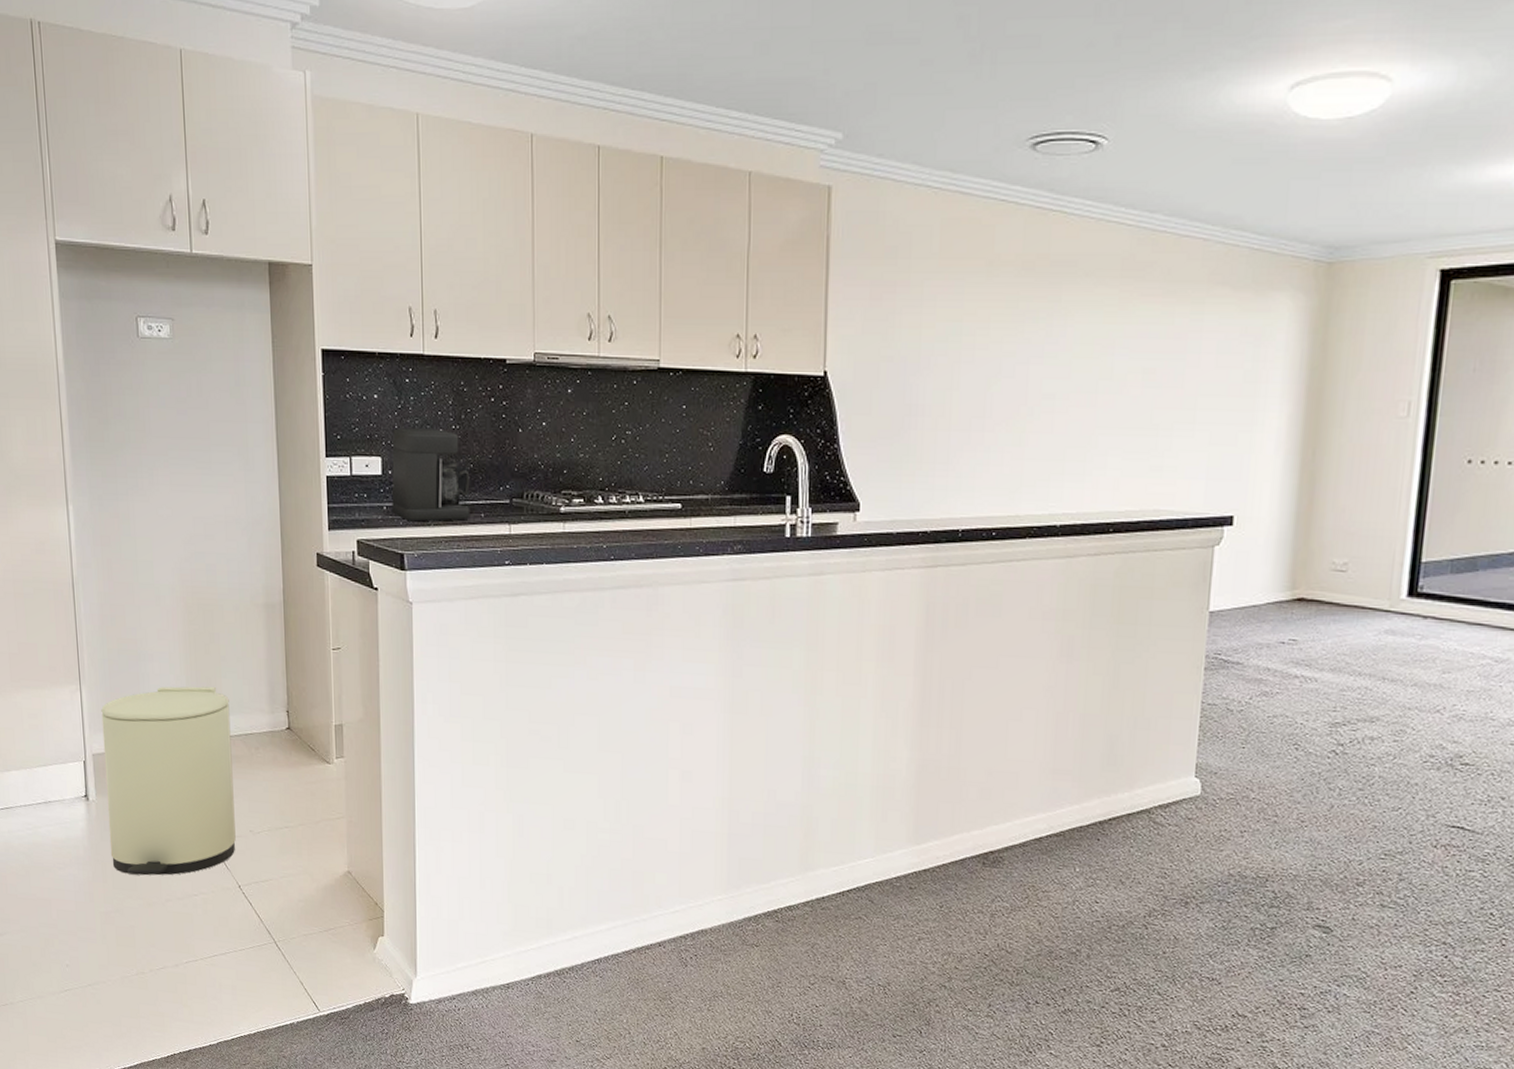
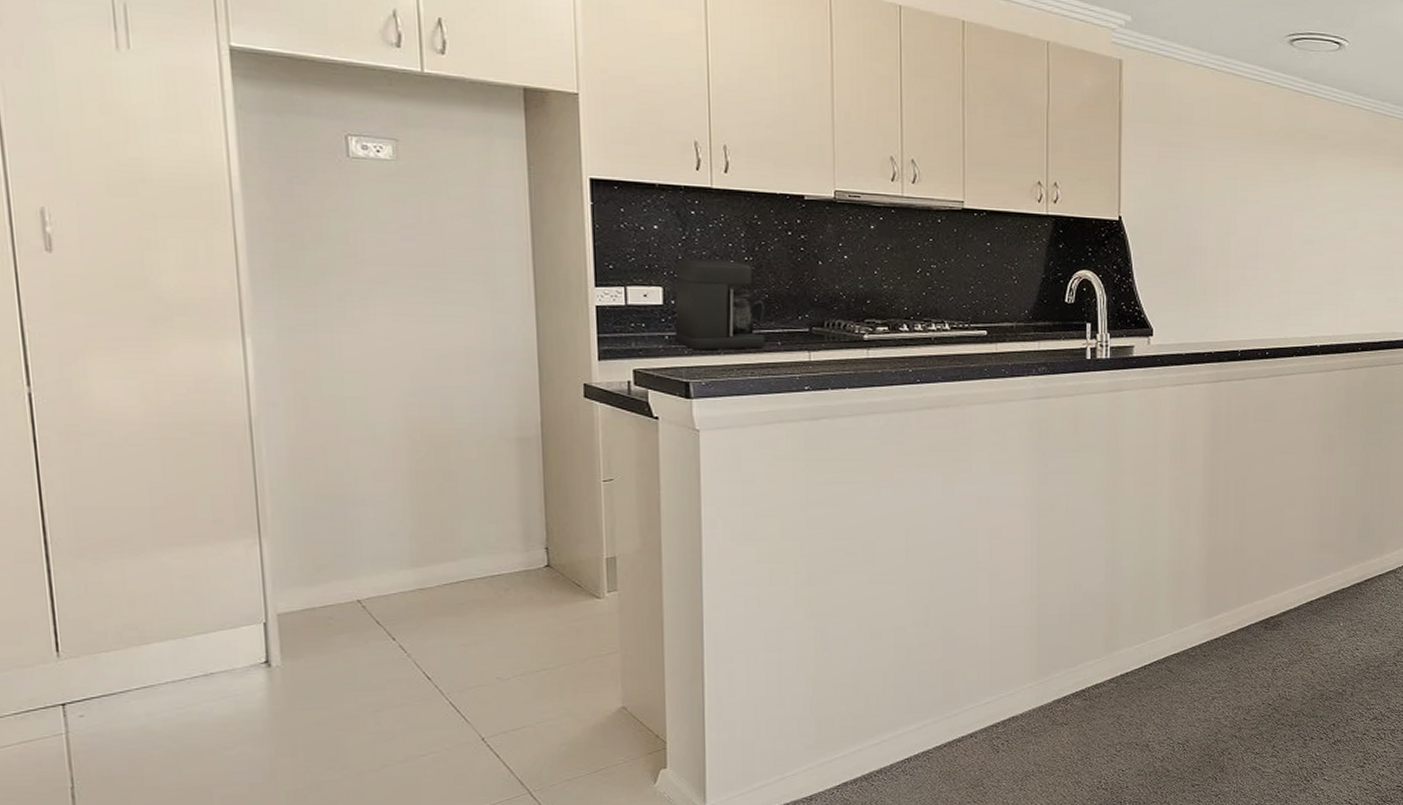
pedal bin: present [101,686,236,876] -> none [290,529,478,744]

